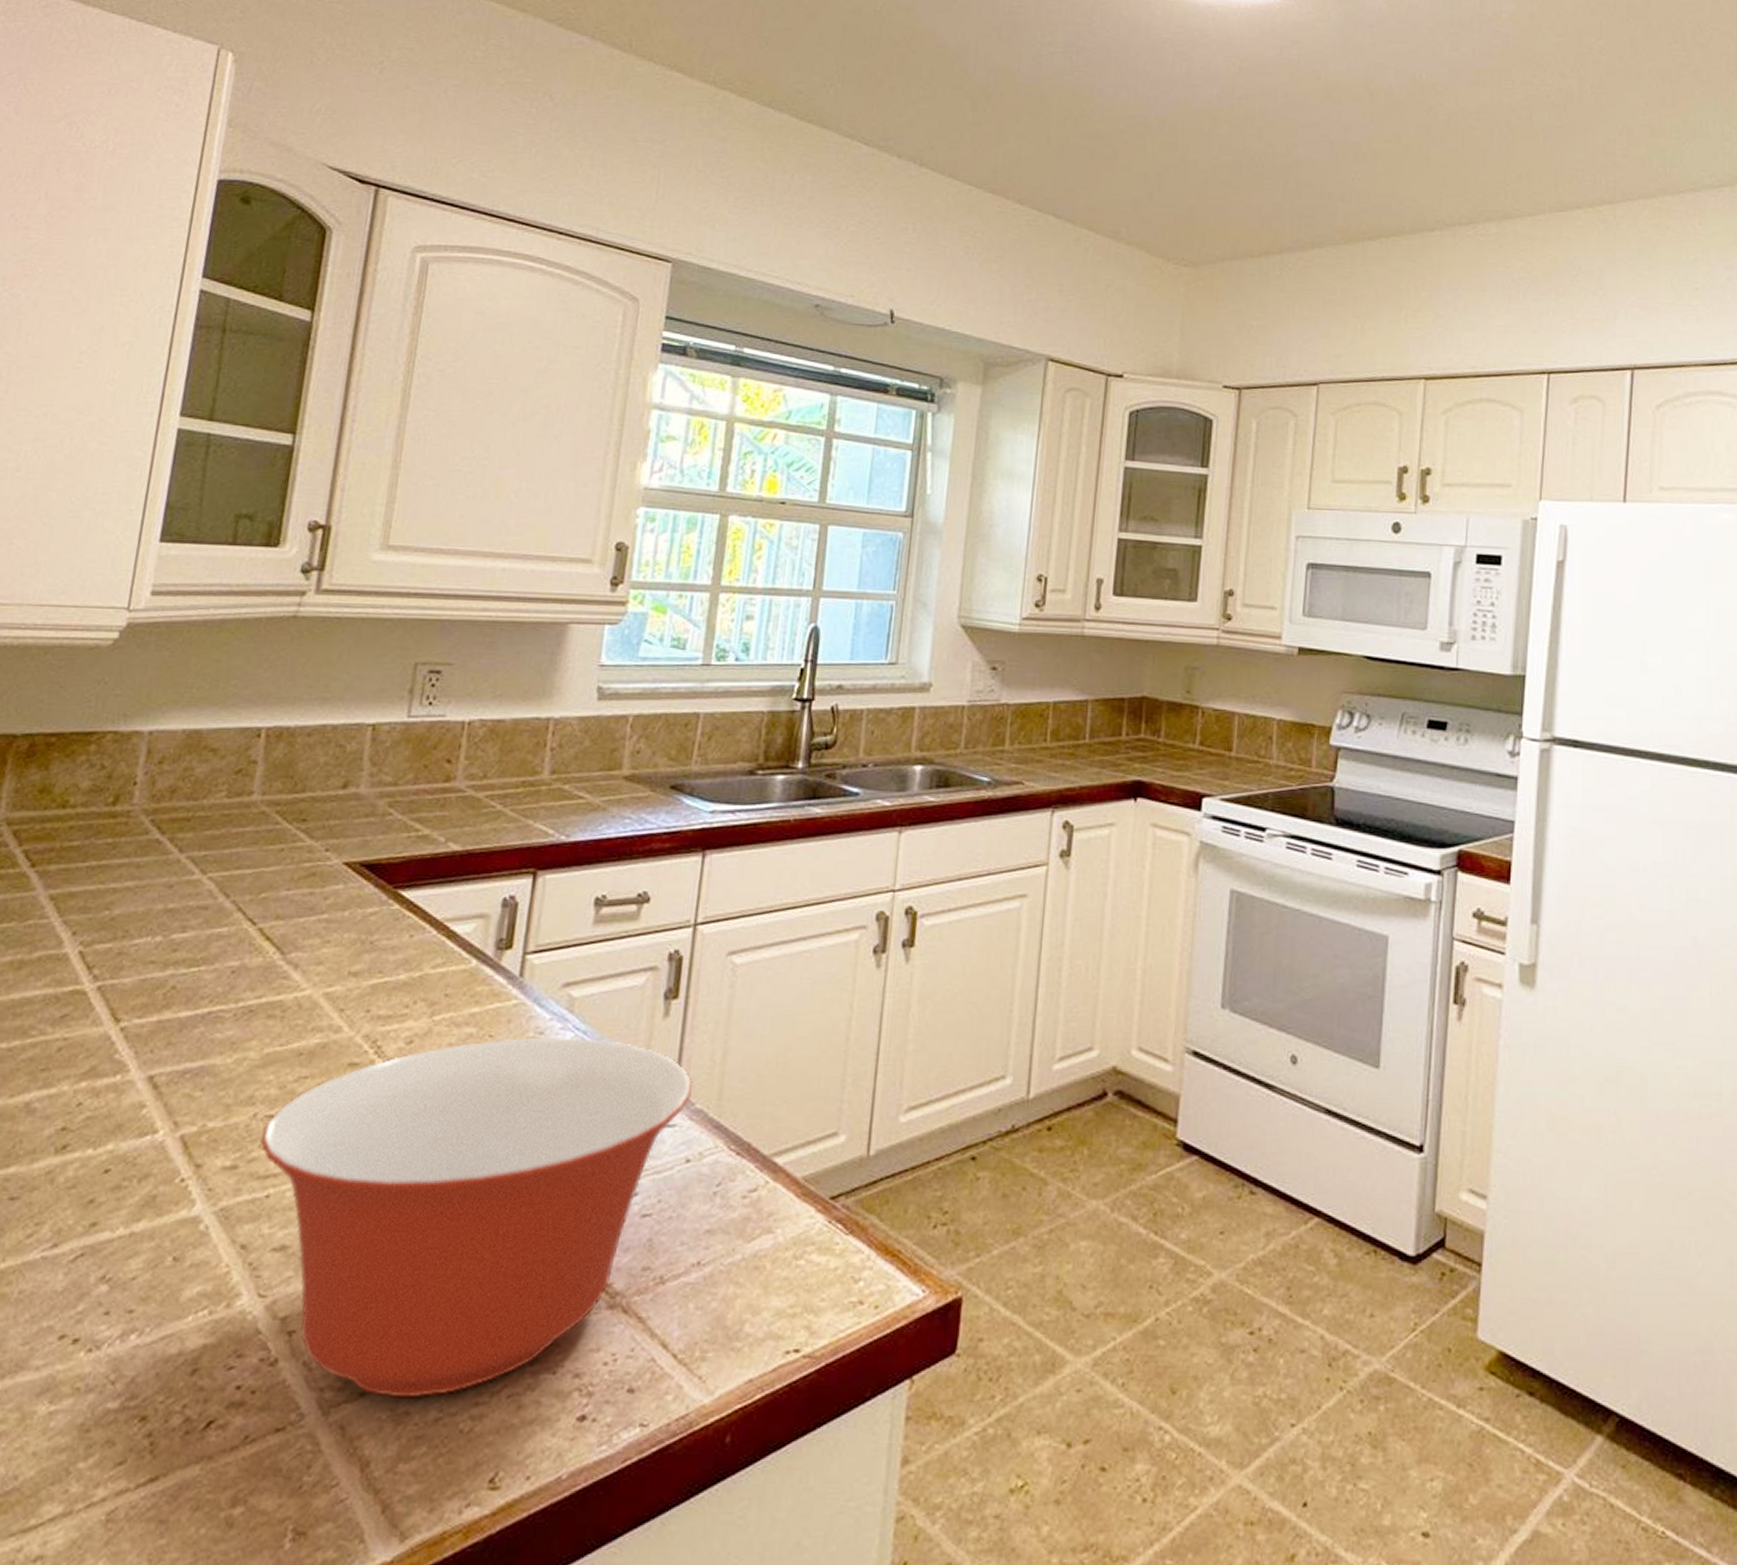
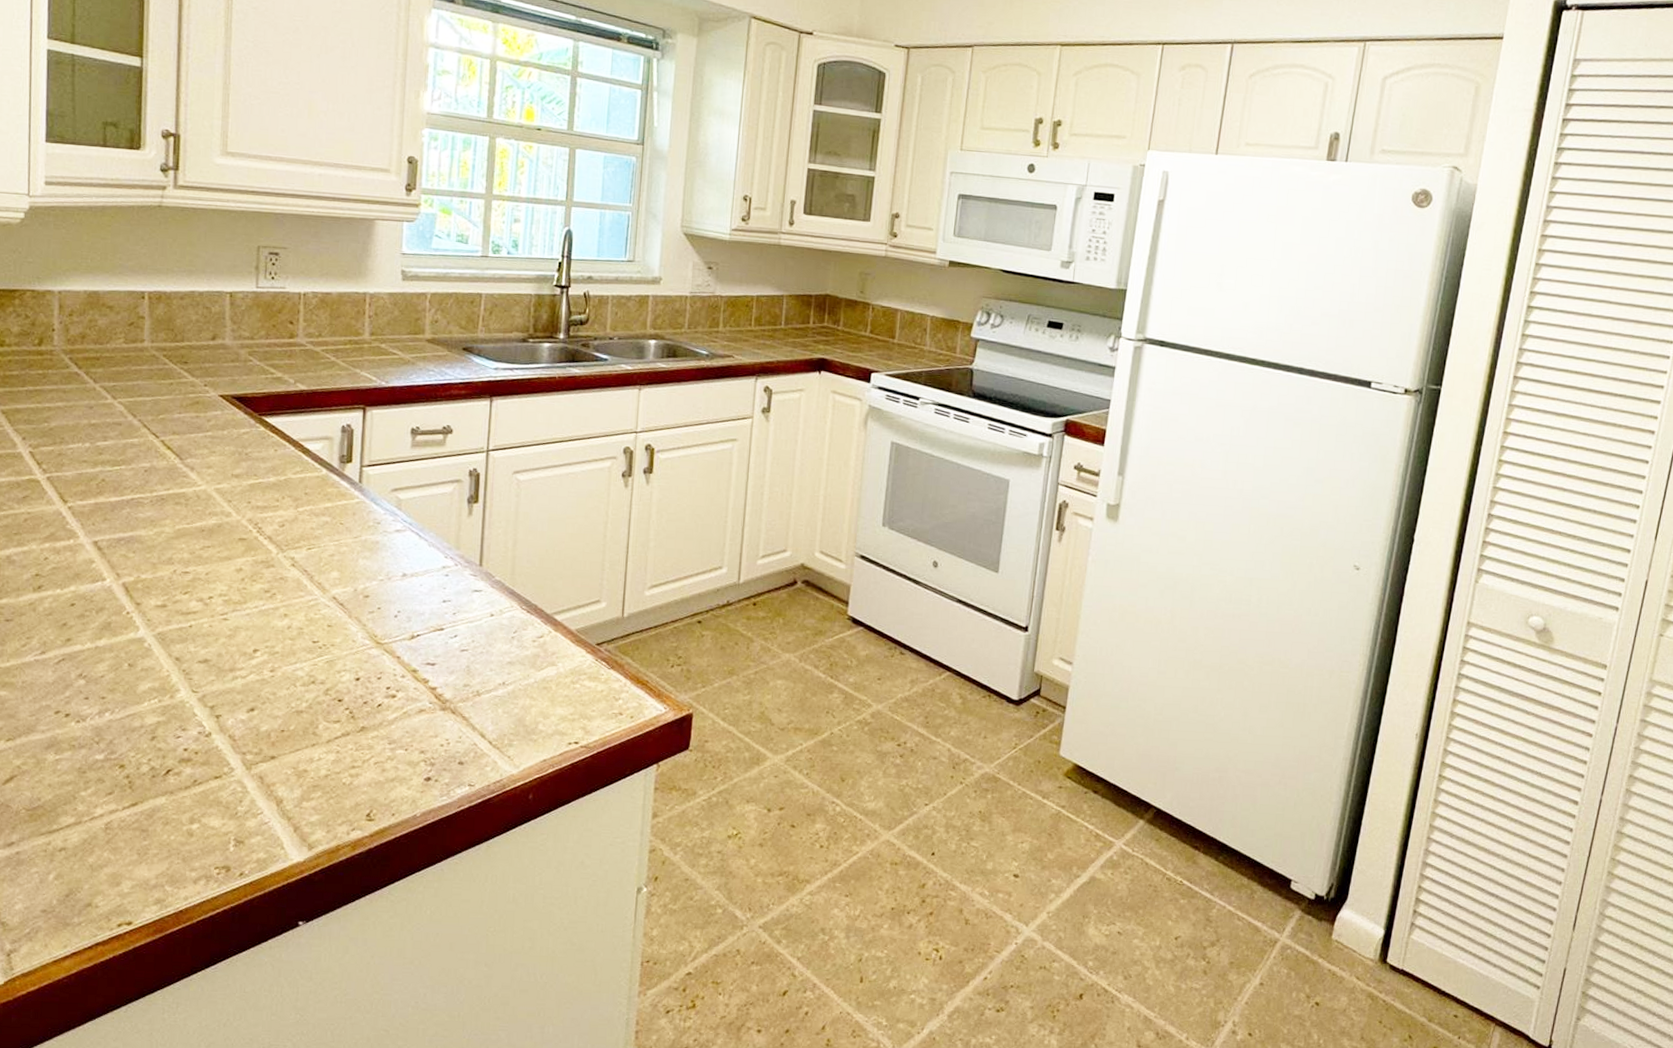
mixing bowl: present [260,1037,693,1398] -> none [180,526,493,761]

